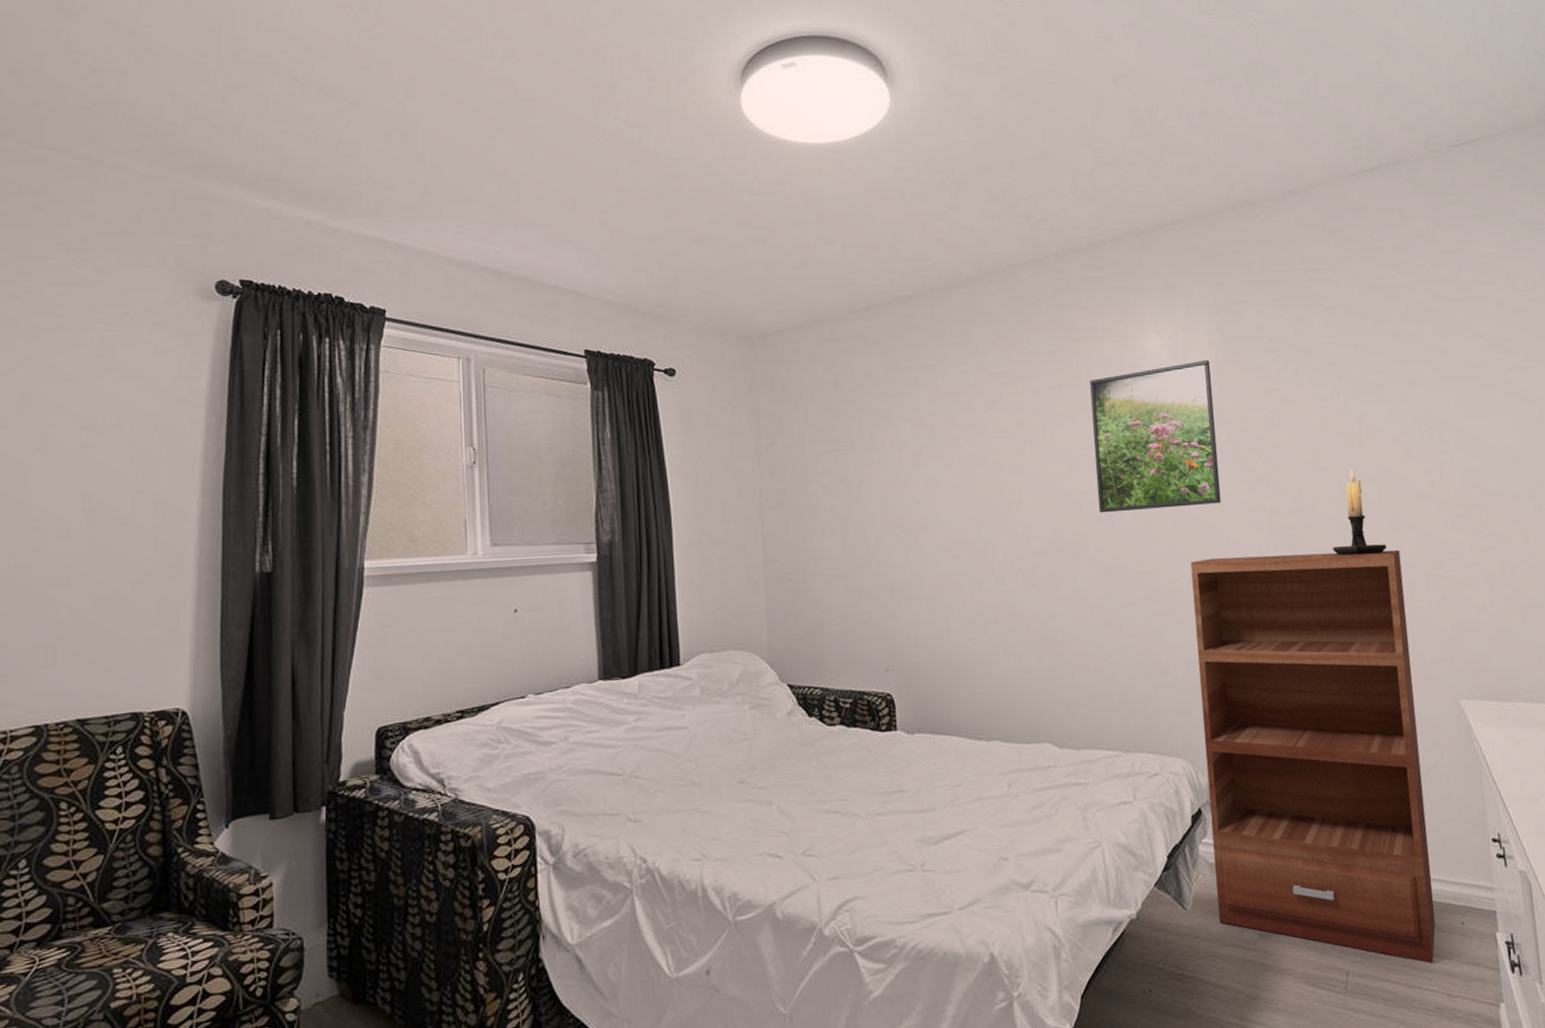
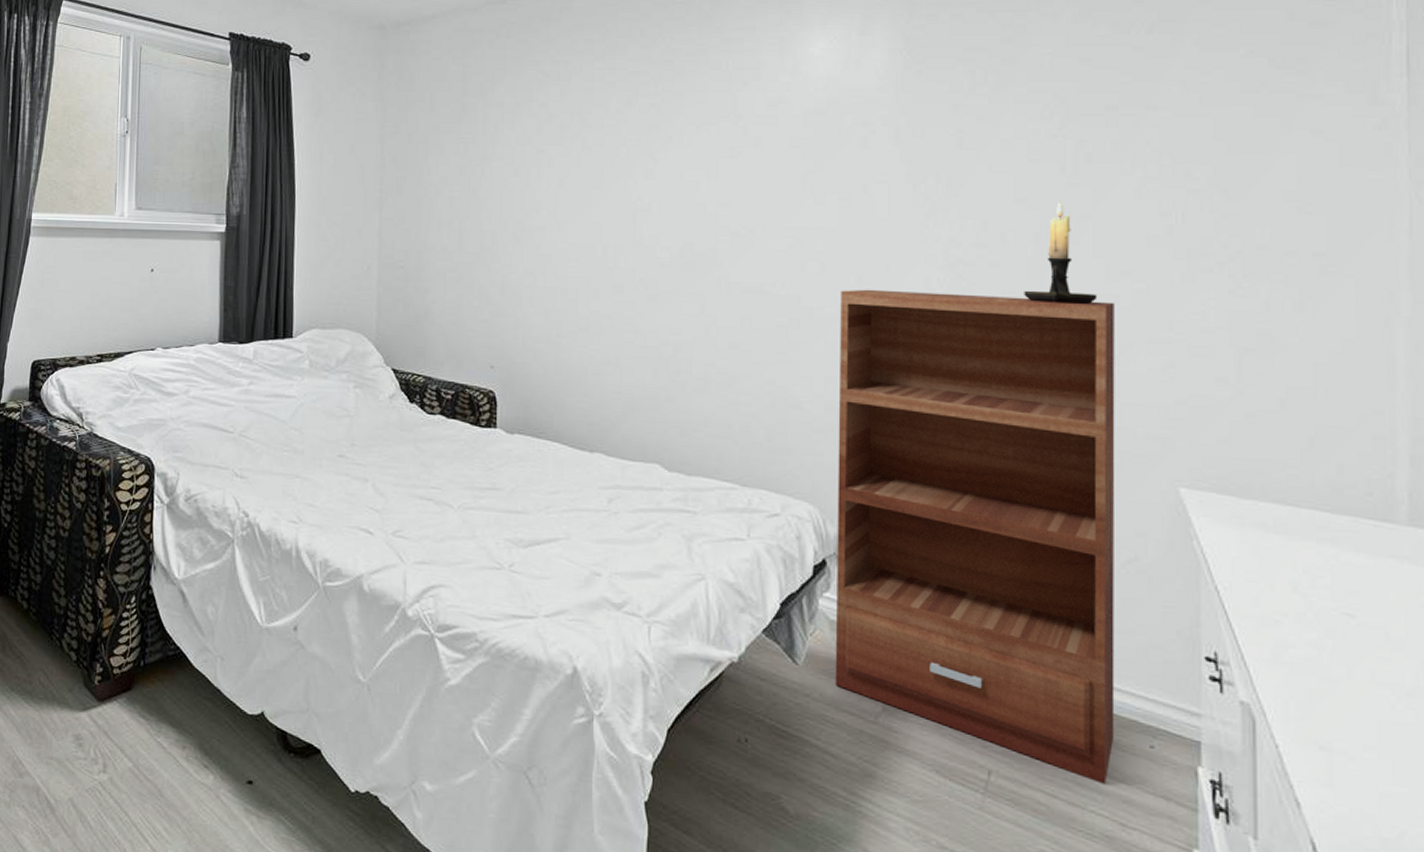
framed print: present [1090,360,1221,513] -> none [737,69,888,230]

